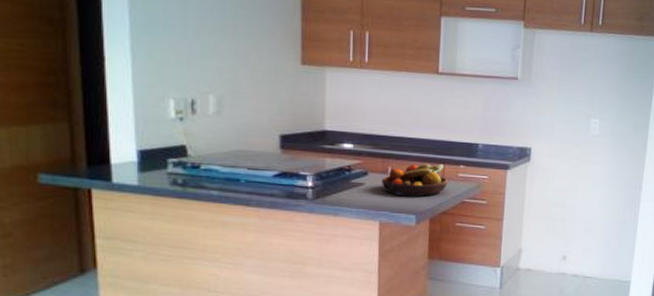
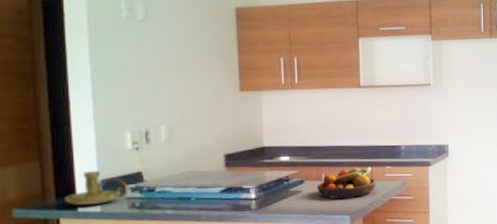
candle holder: none [98,138,170,178] -> present [65,170,128,206]

